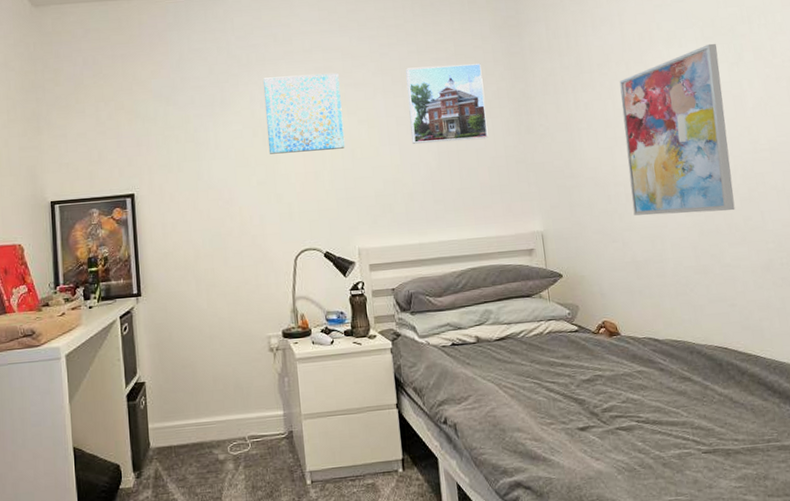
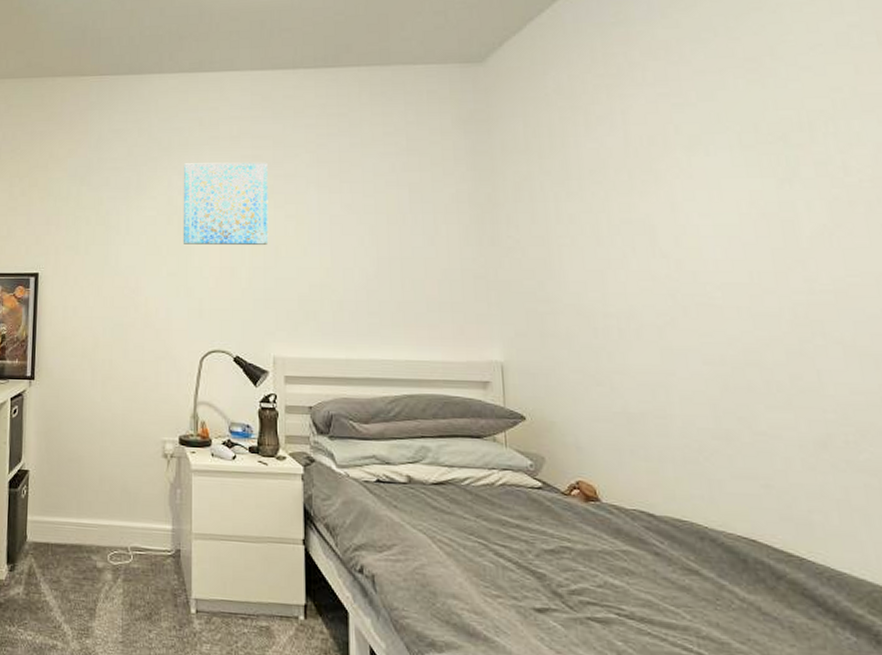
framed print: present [405,63,489,144] -> none [345,161,441,248]
wall art: present [619,43,735,216] -> none [618,153,778,365]

